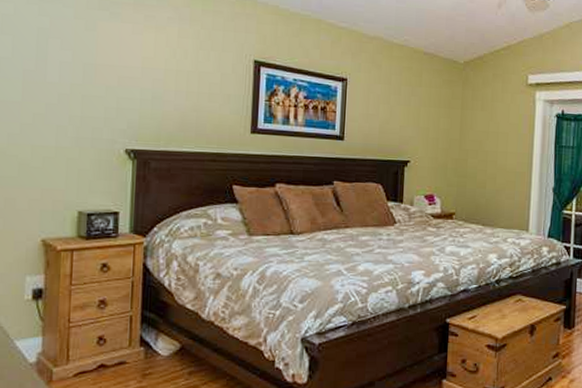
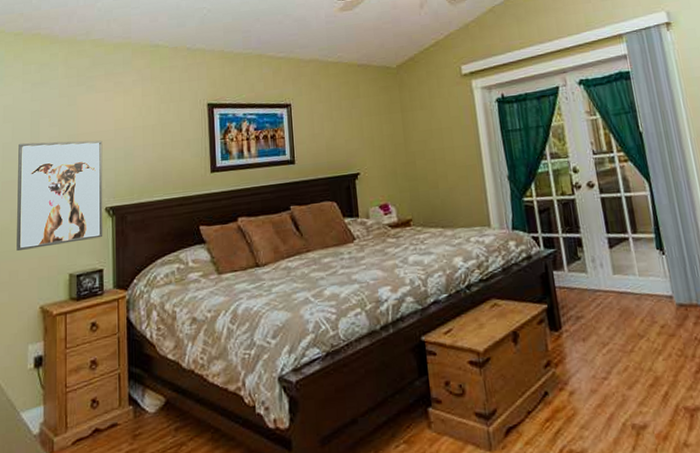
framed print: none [14,61,126,180] -> present [17,140,103,251]

